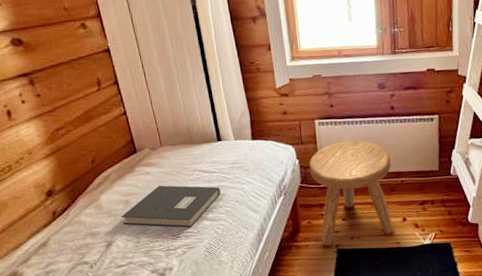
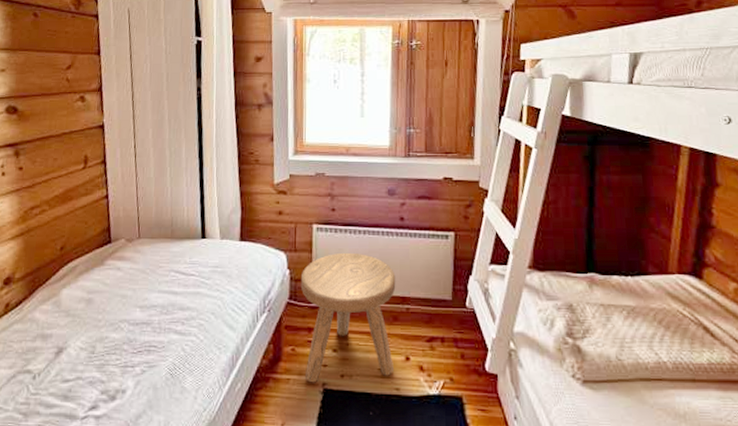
book: present [121,185,221,228] -> none [80,285,196,340]

